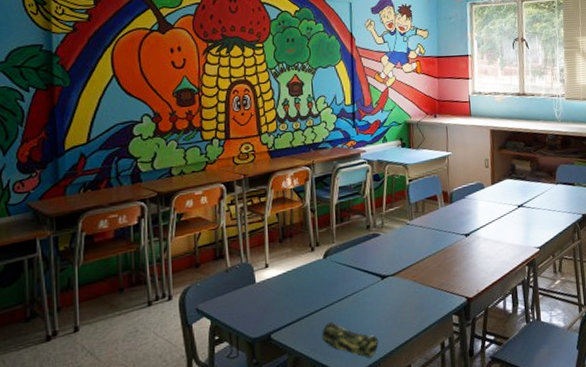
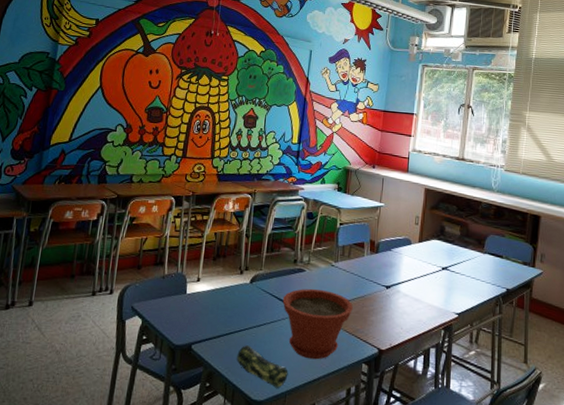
plant pot: none [361,250,435,323] -> present [282,288,353,360]

